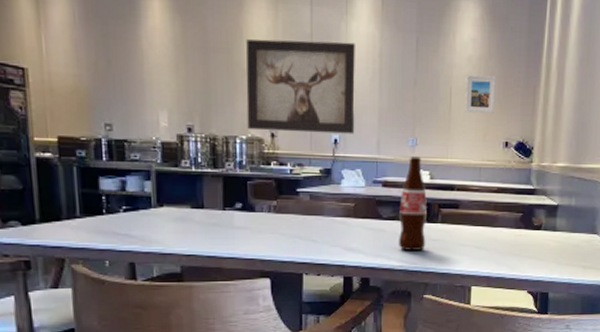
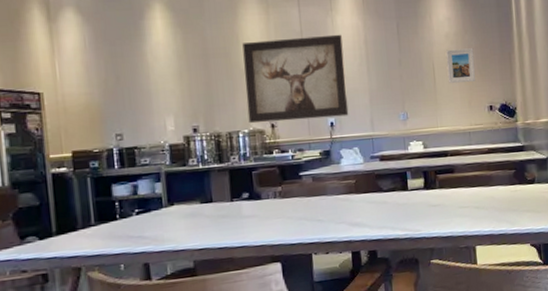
bottle: present [398,156,427,250] -> none [398,129,427,219]

